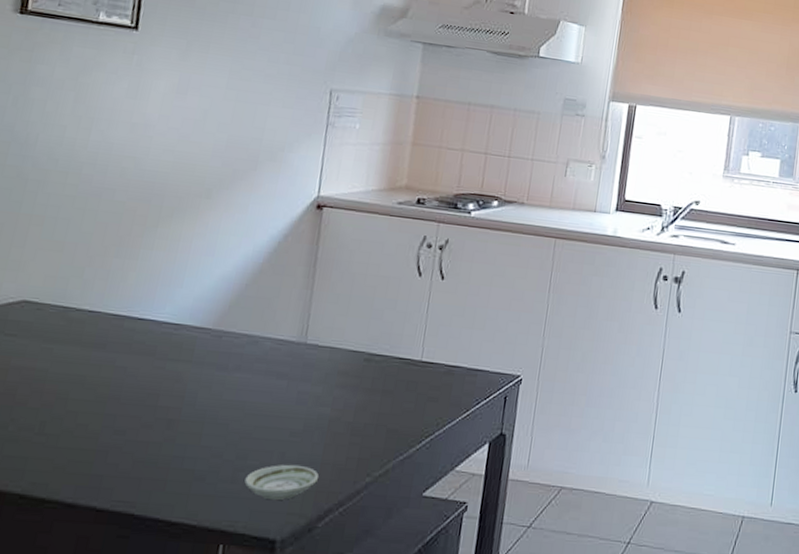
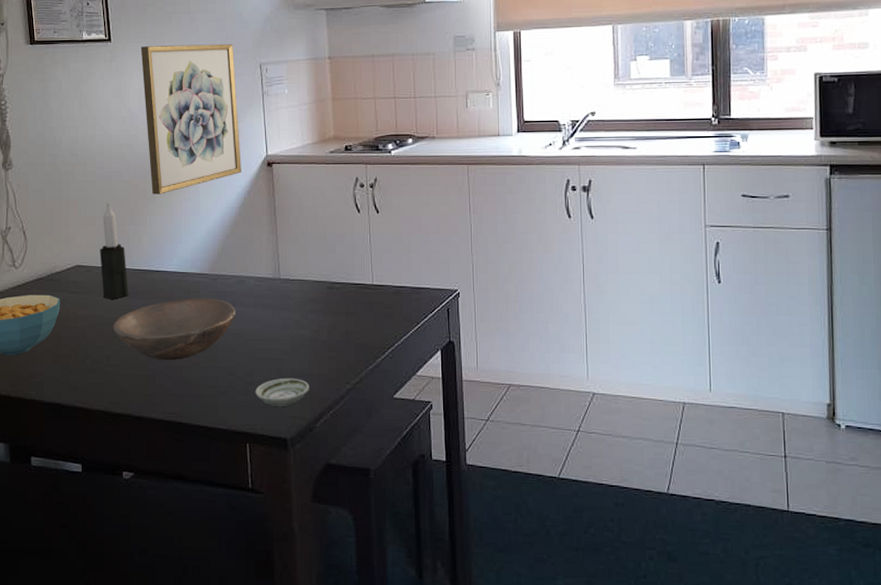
candle: none [54,225,101,349] -> present [99,202,128,299]
bowl: none [58,357,239,434] -> present [112,298,236,361]
wall art: none [154,43,301,225] -> present [140,43,242,195]

